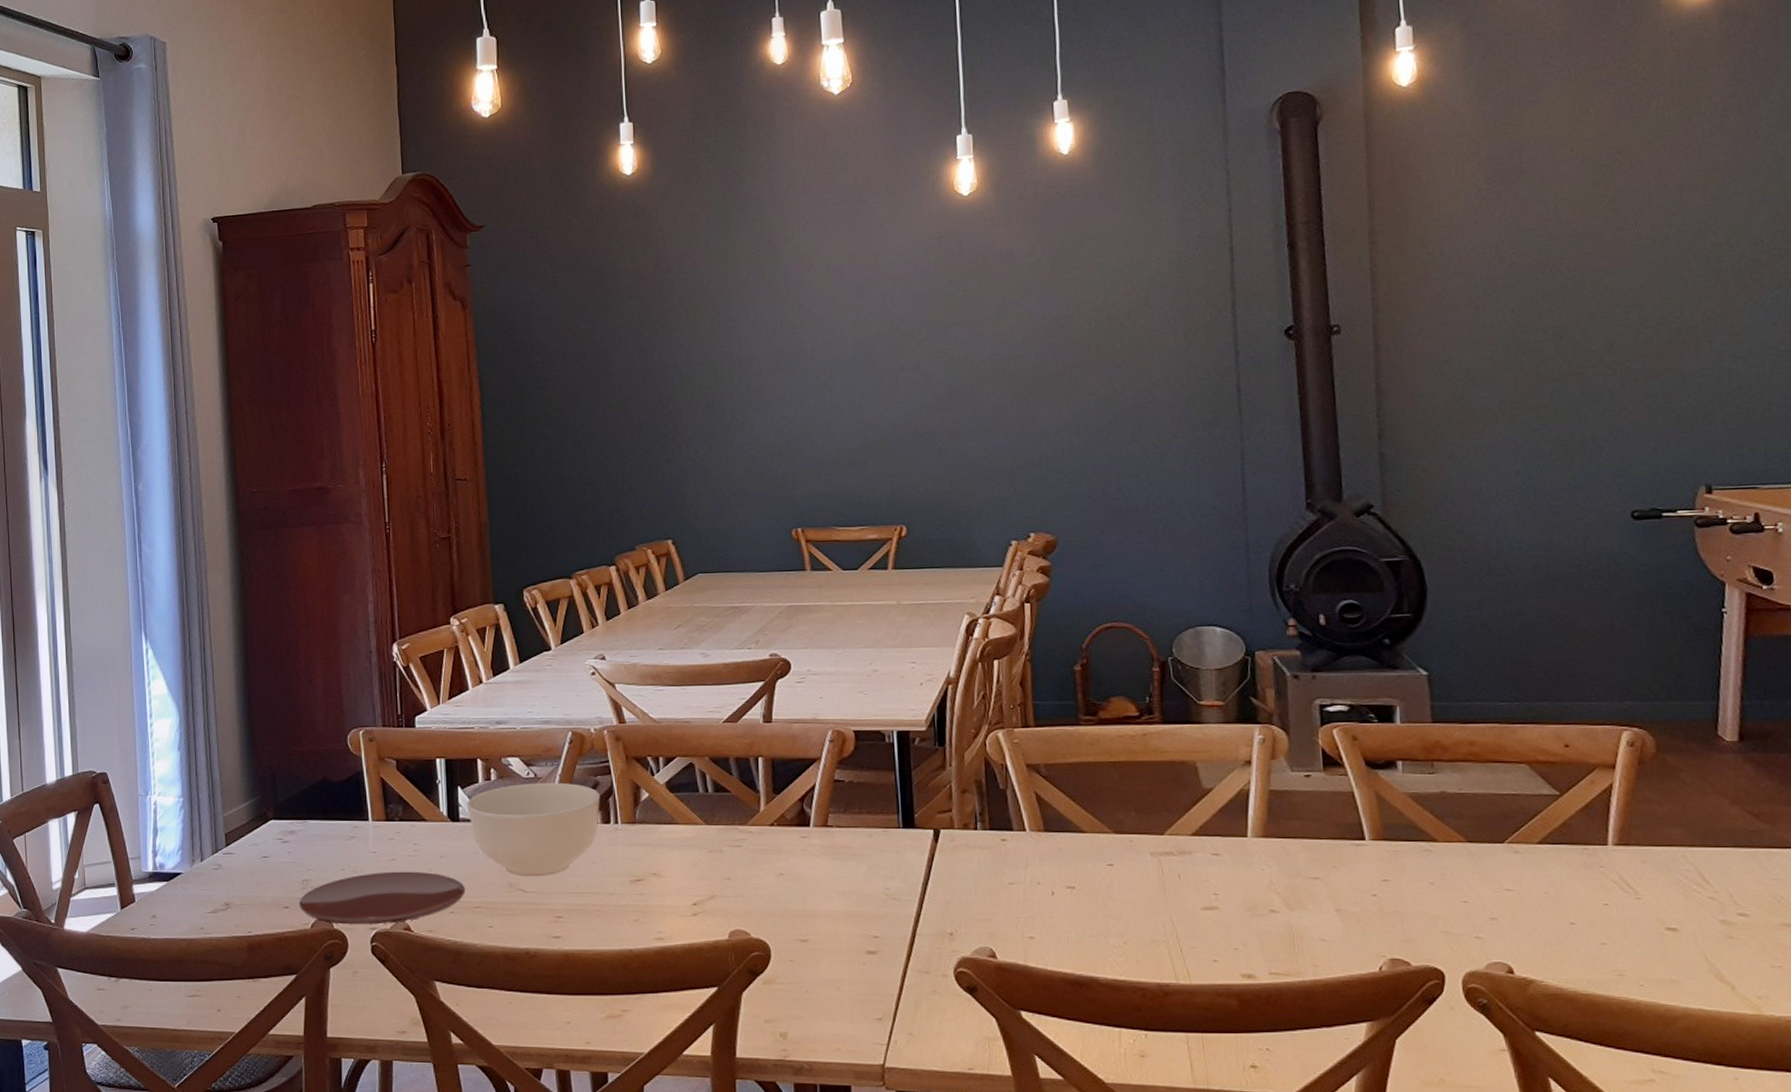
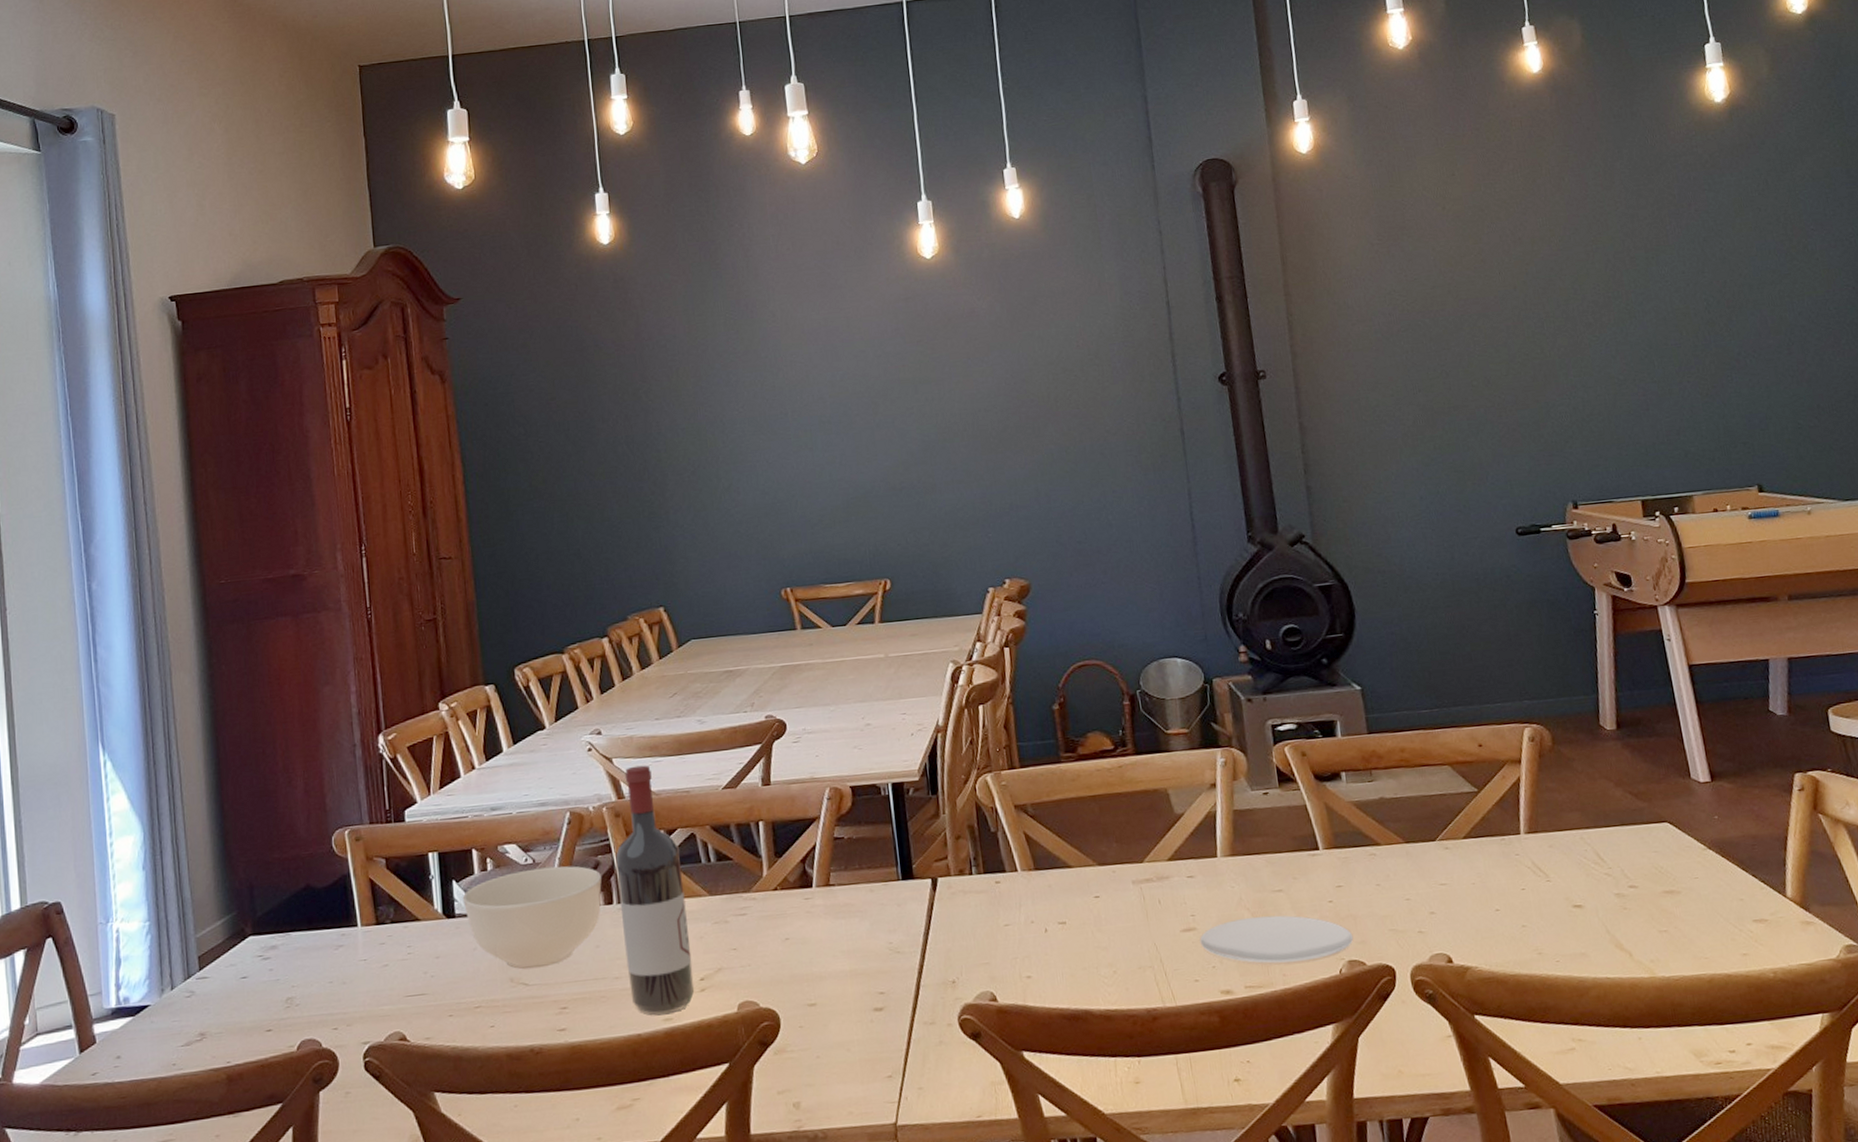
plate: present [299,871,465,925] -> none [283,975,464,1043]
wine bottle: none [613,692,687,934] -> present [614,765,695,1016]
plate: none [1222,902,1398,956] -> present [1200,915,1354,966]

